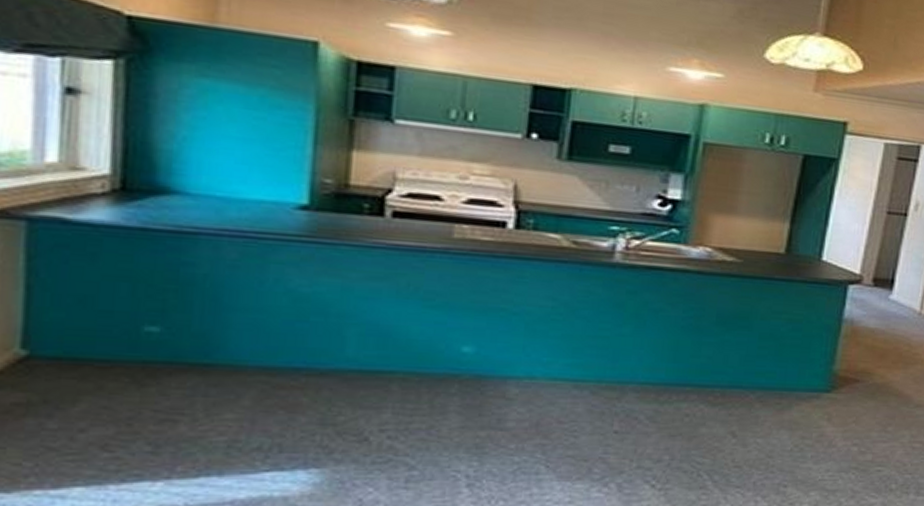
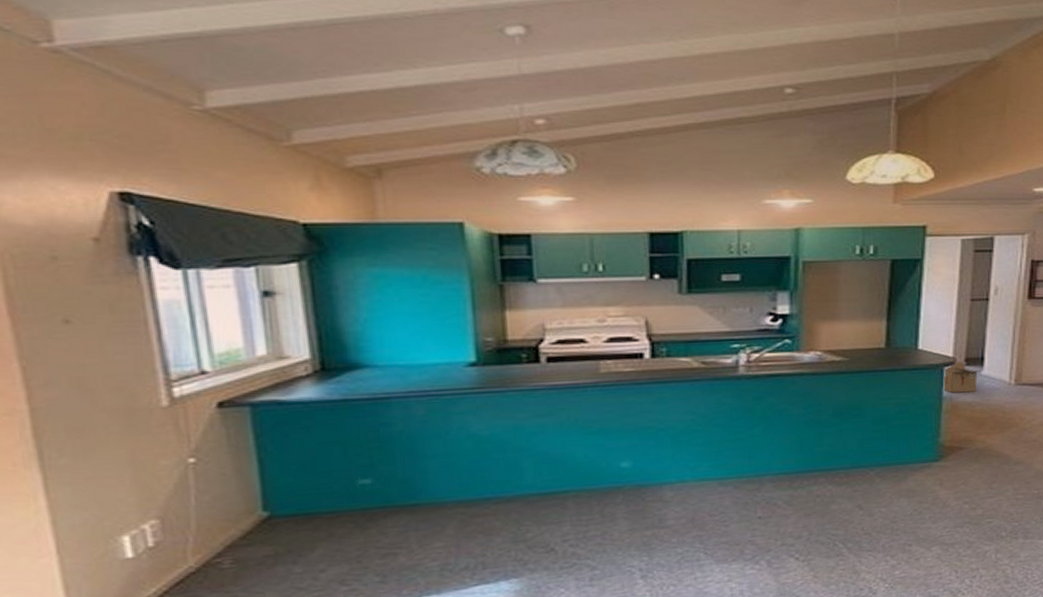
cardboard box: none [843,279,890,318] -> present [942,361,981,393]

